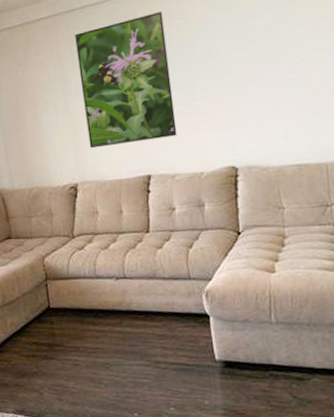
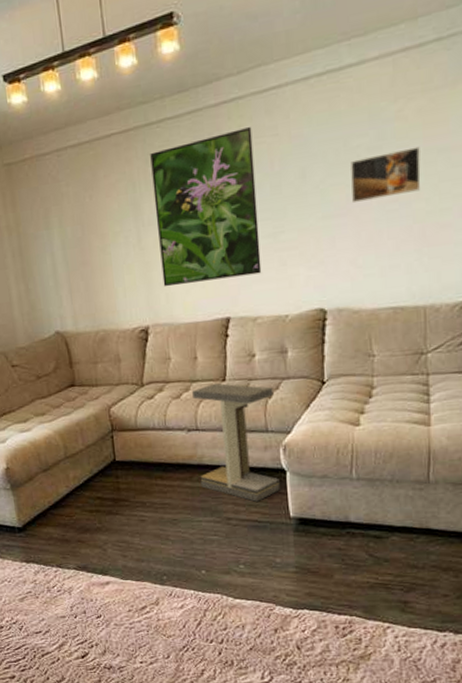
side table: none [119,234,205,346] -> present [192,383,280,502]
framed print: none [251,26,314,74] -> present [351,146,421,202]

